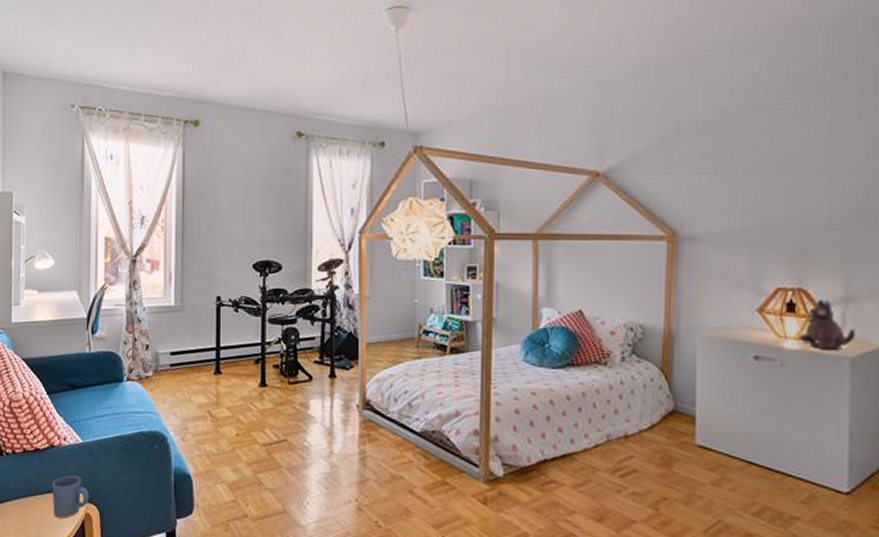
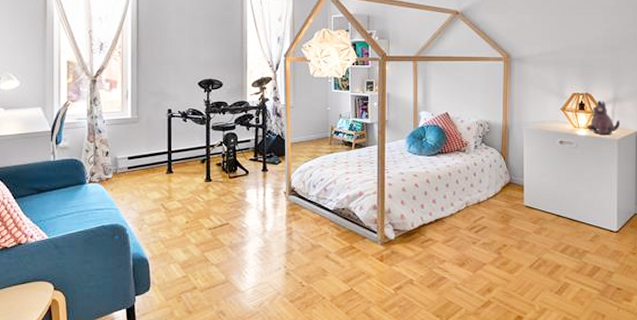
mug: present [52,475,90,519] -> none [20,268,56,306]

